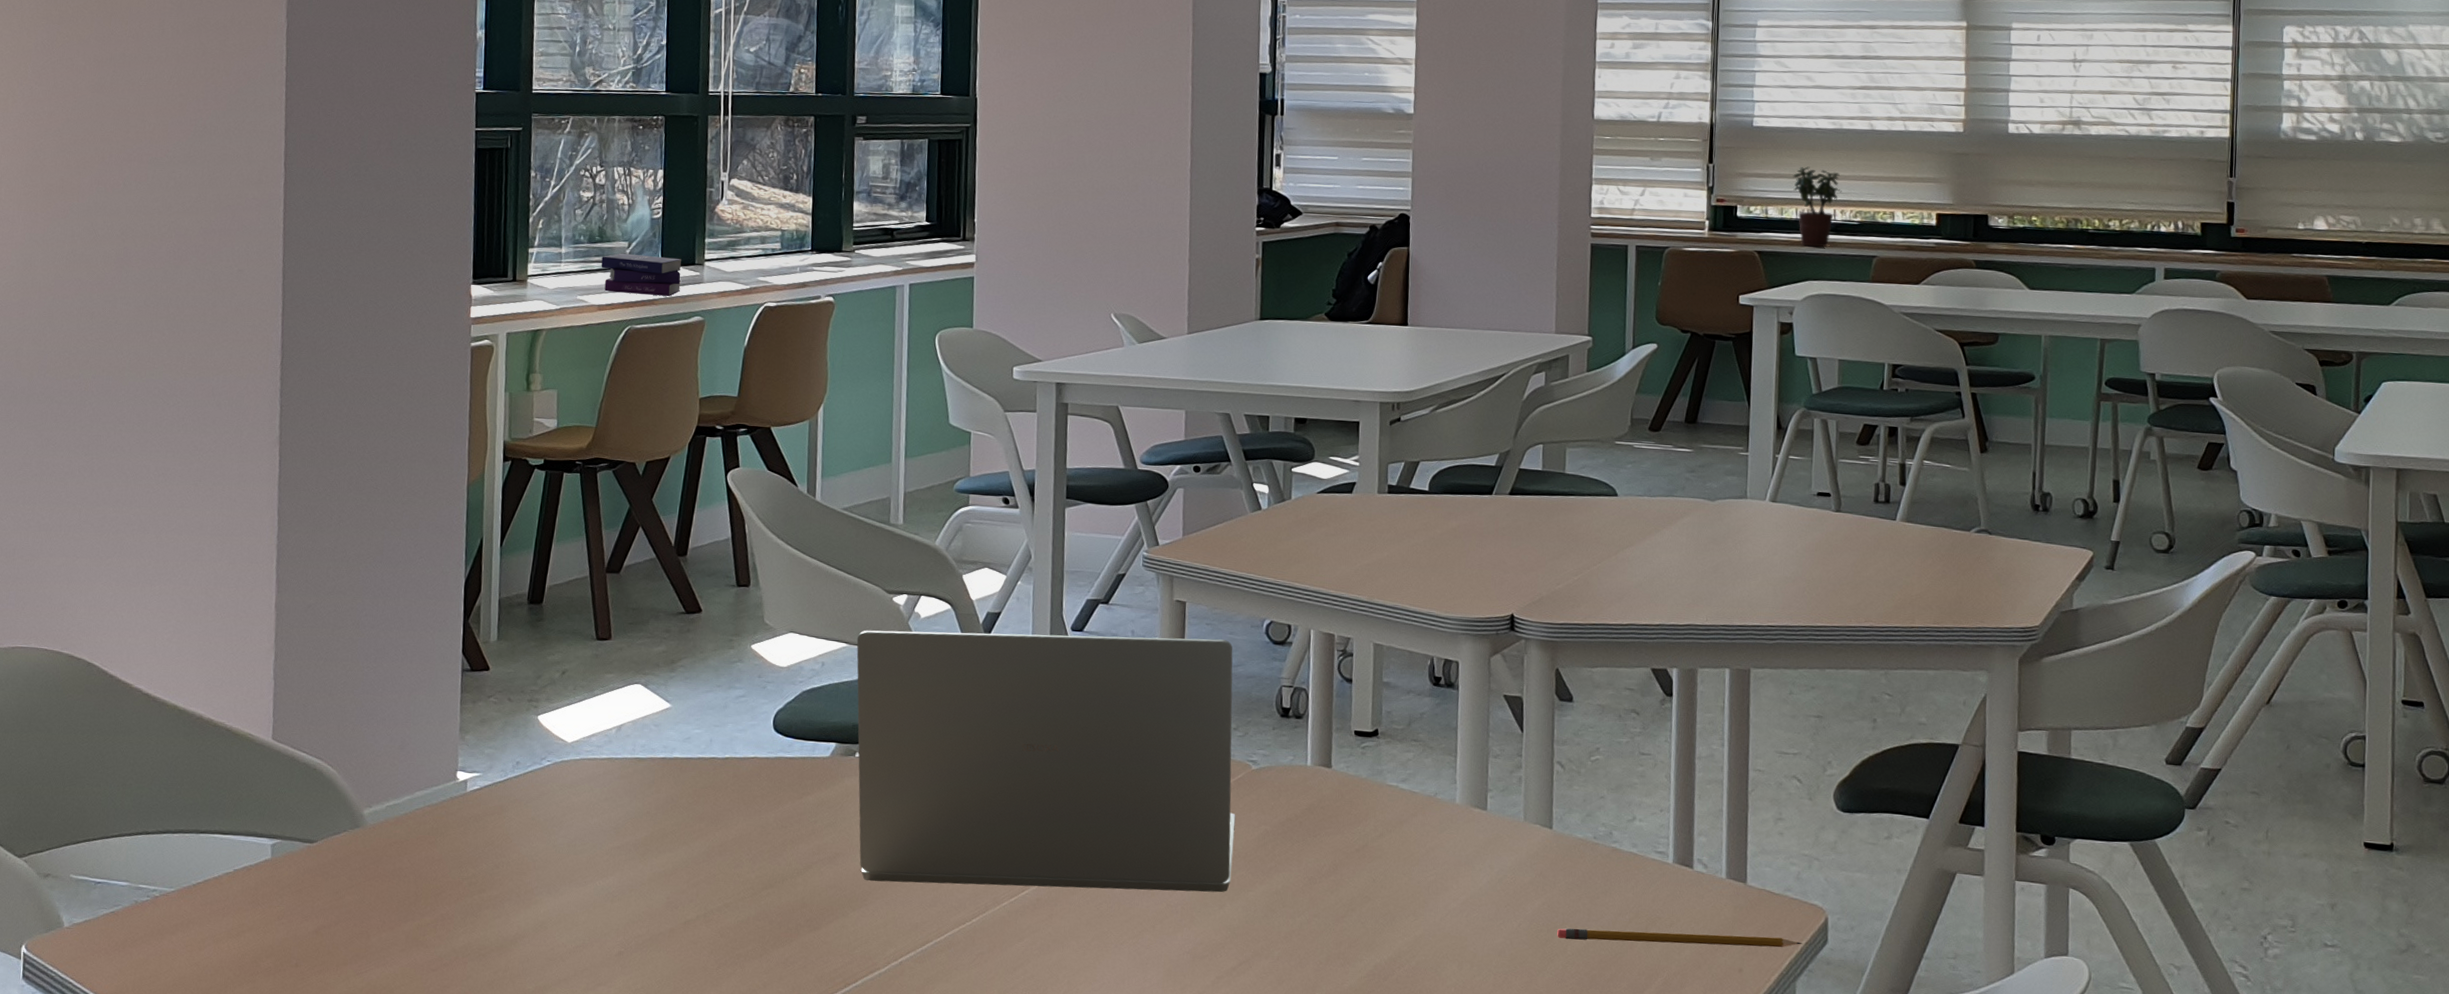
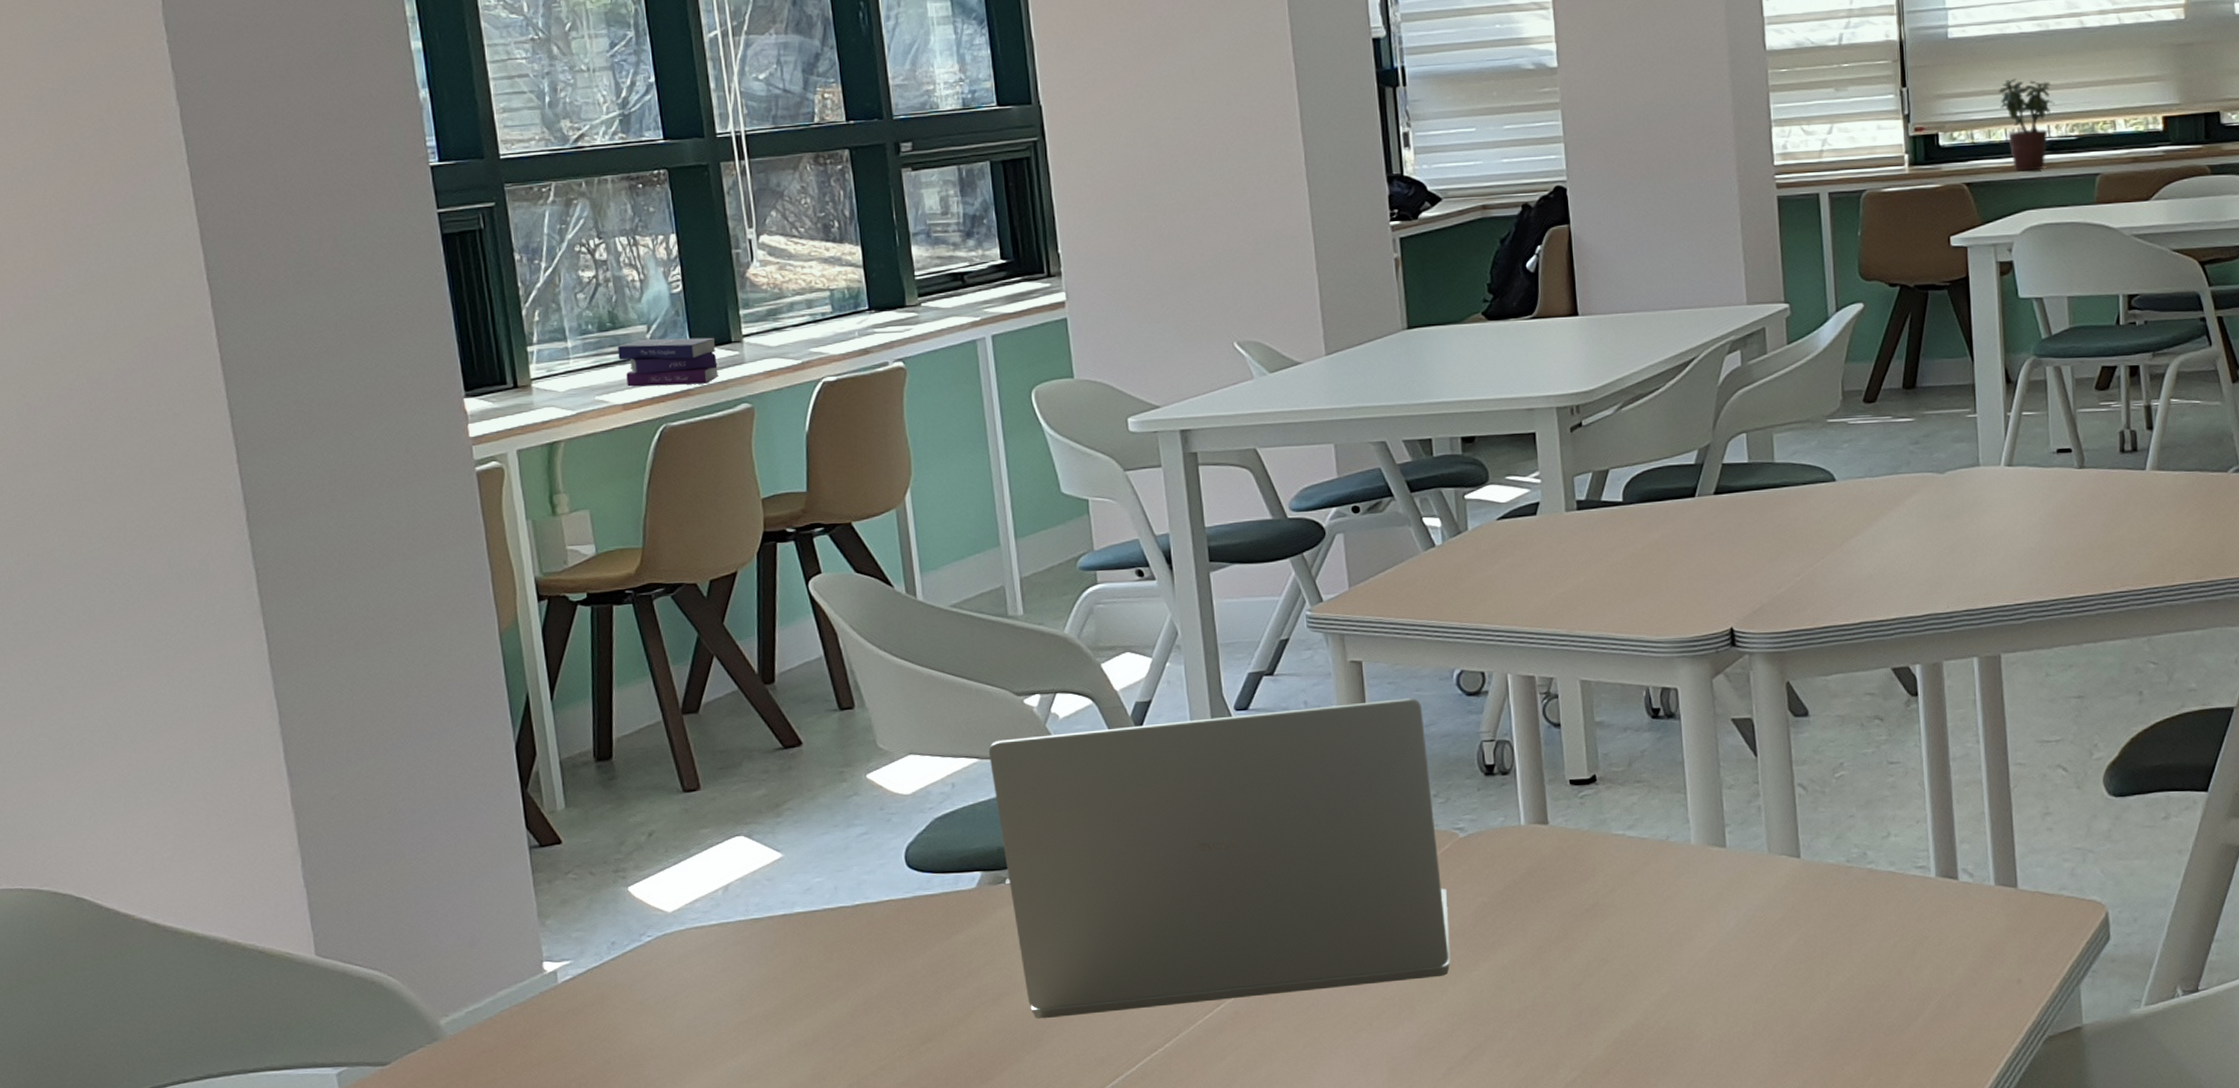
pencil: present [1557,928,1802,948] -> none [1817,940,2083,975]

